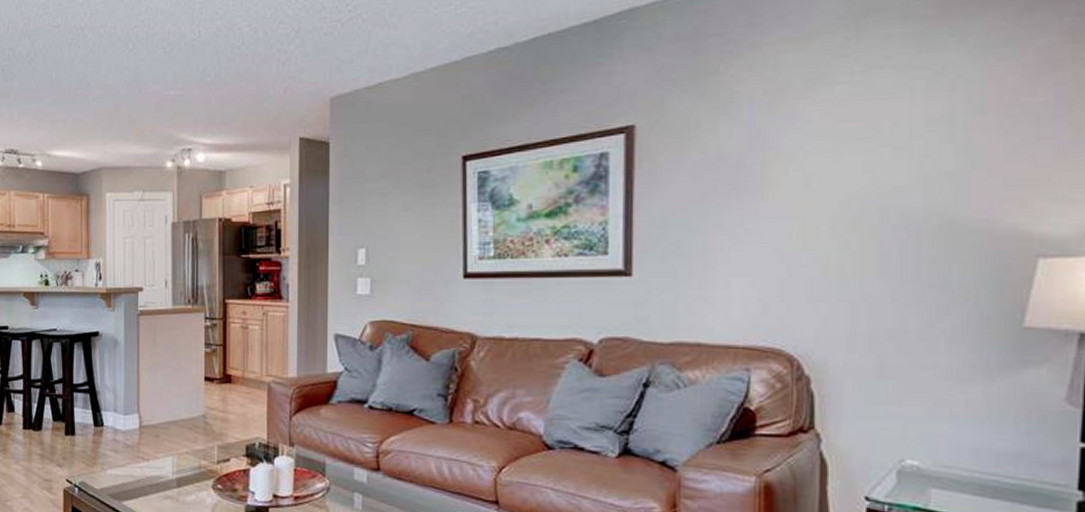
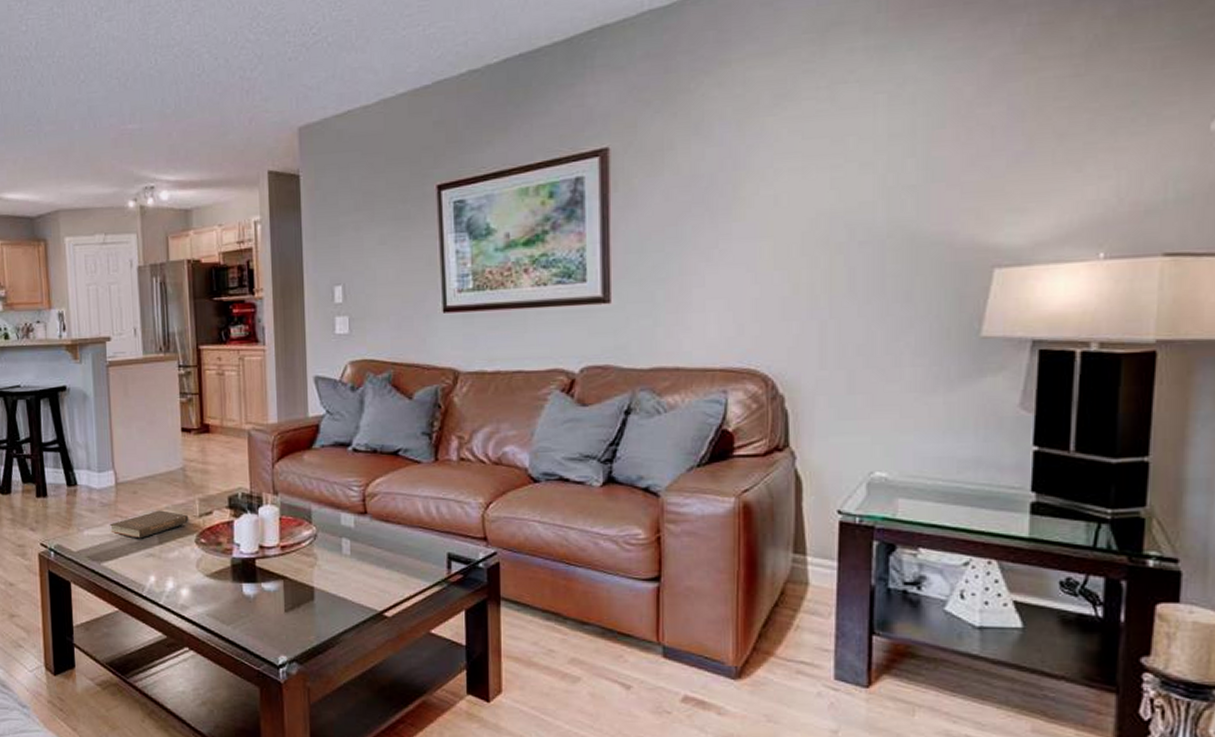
book: none [131,454,207,481] -> present [109,510,189,539]

